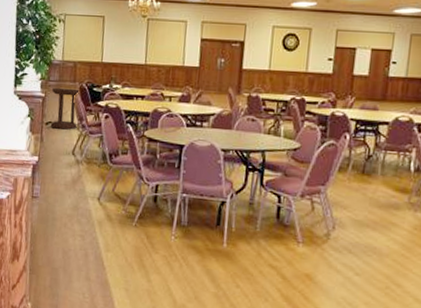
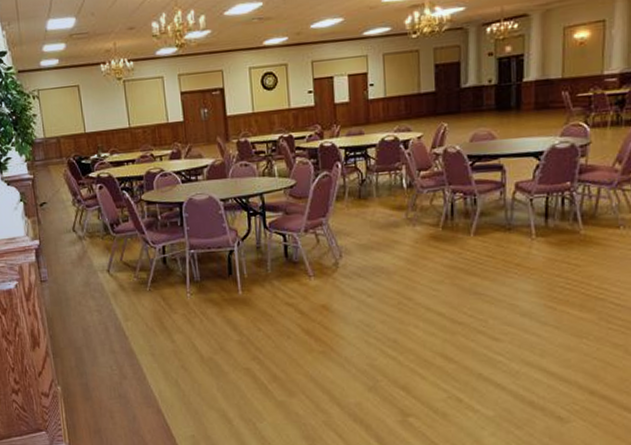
side table: present [50,87,79,130] -> none [40,164,73,209]

